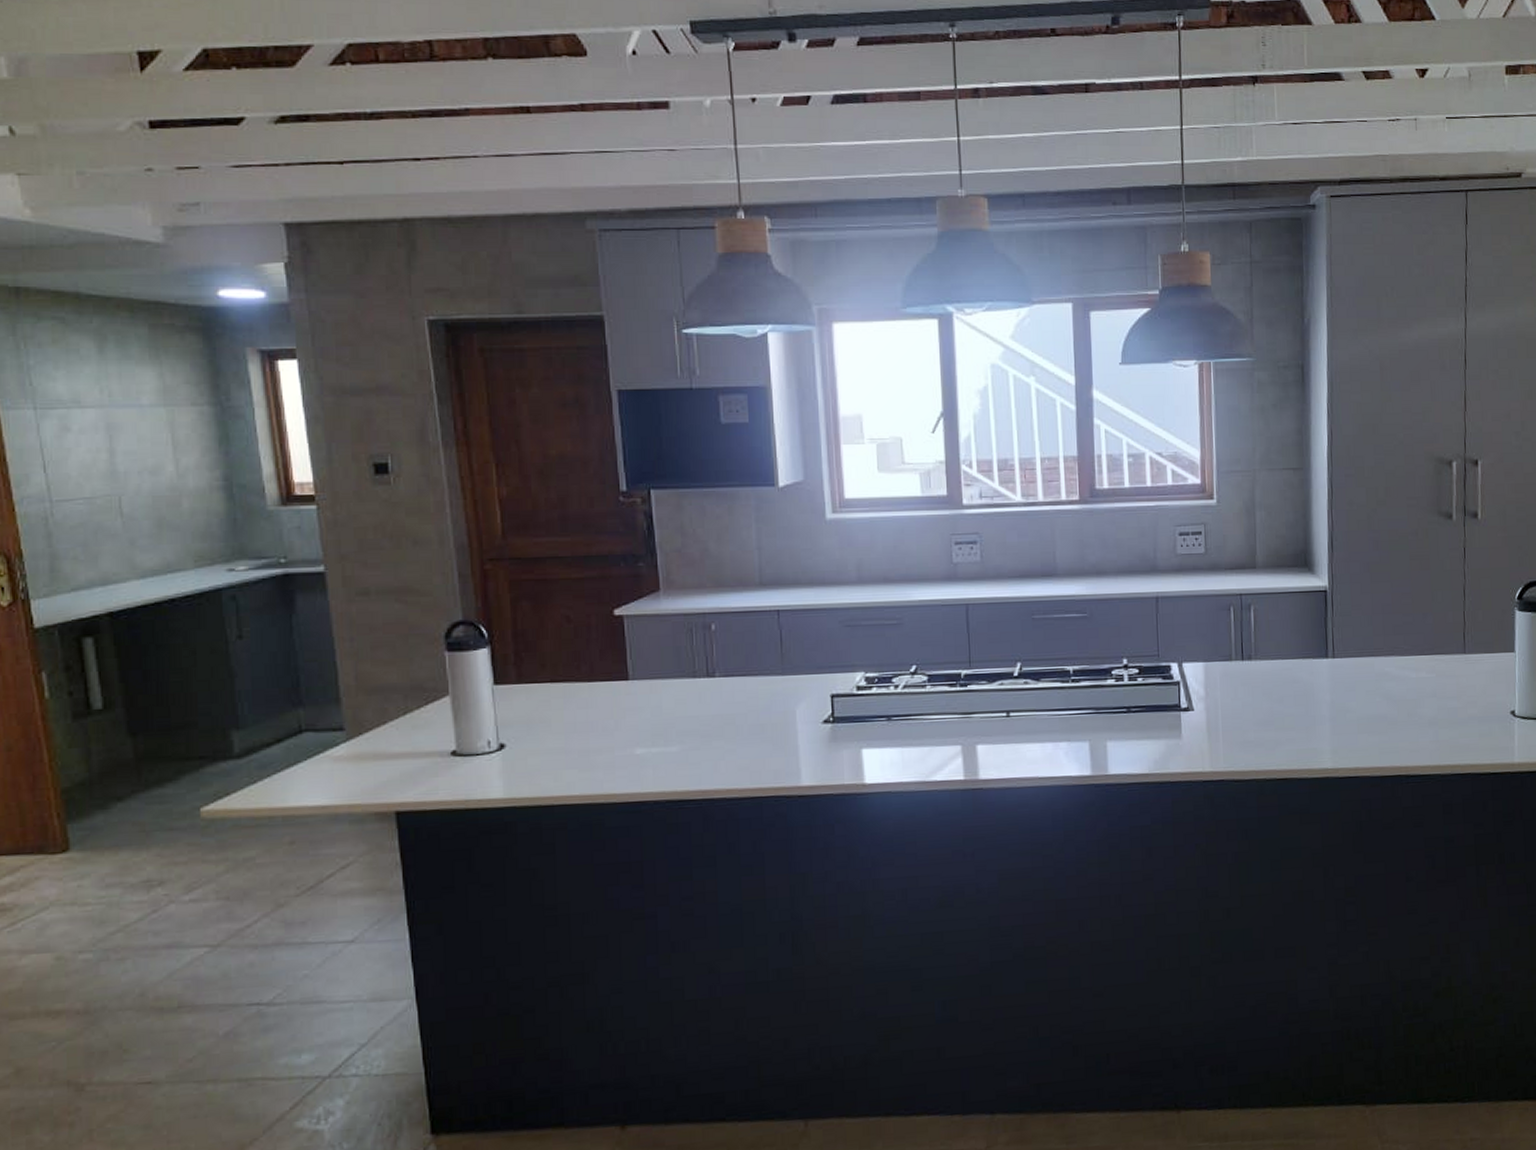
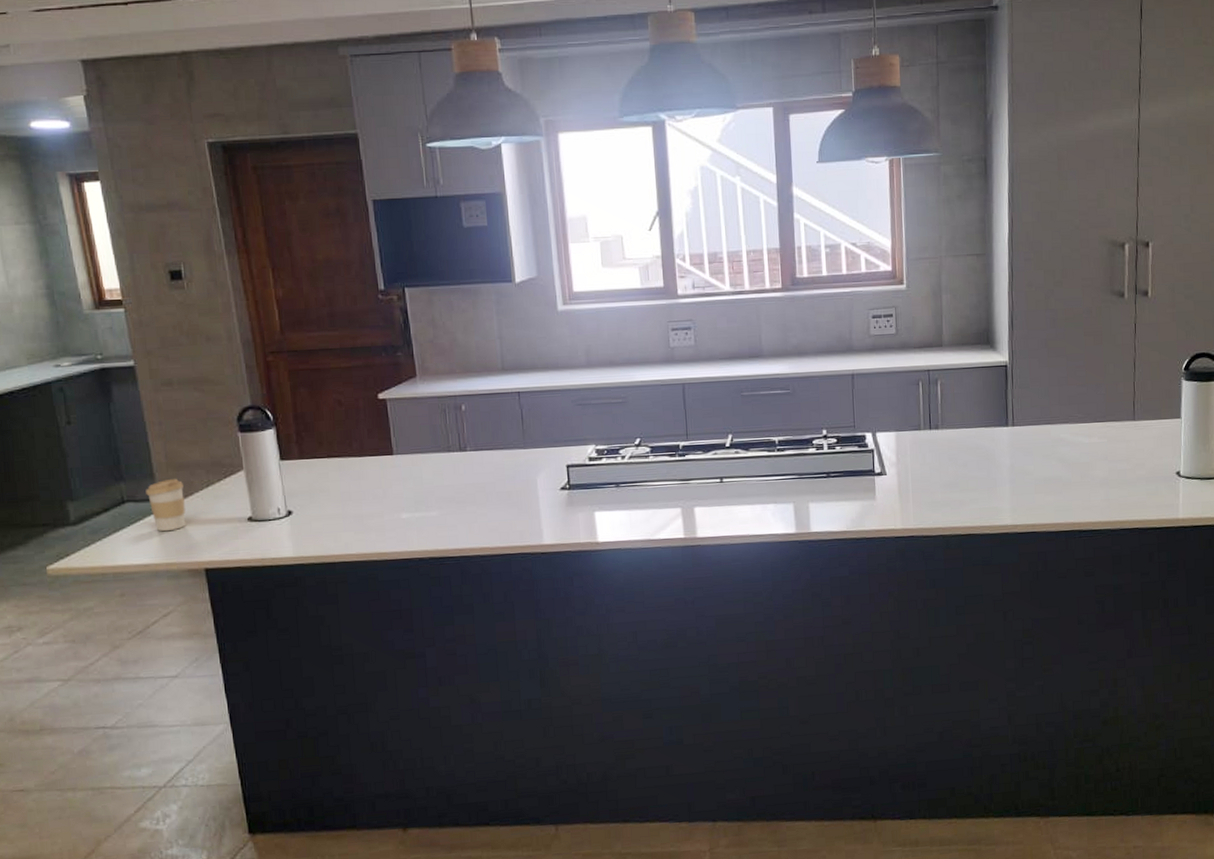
coffee cup: none [329,704,377,767] -> present [146,478,186,532]

